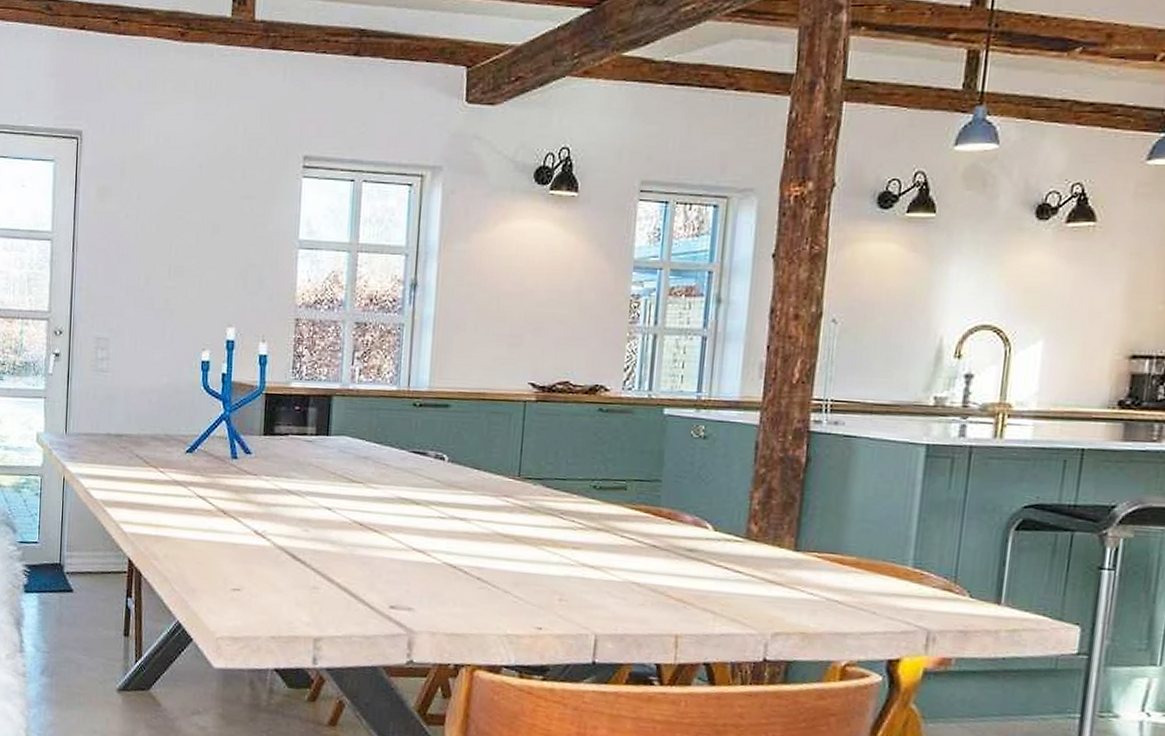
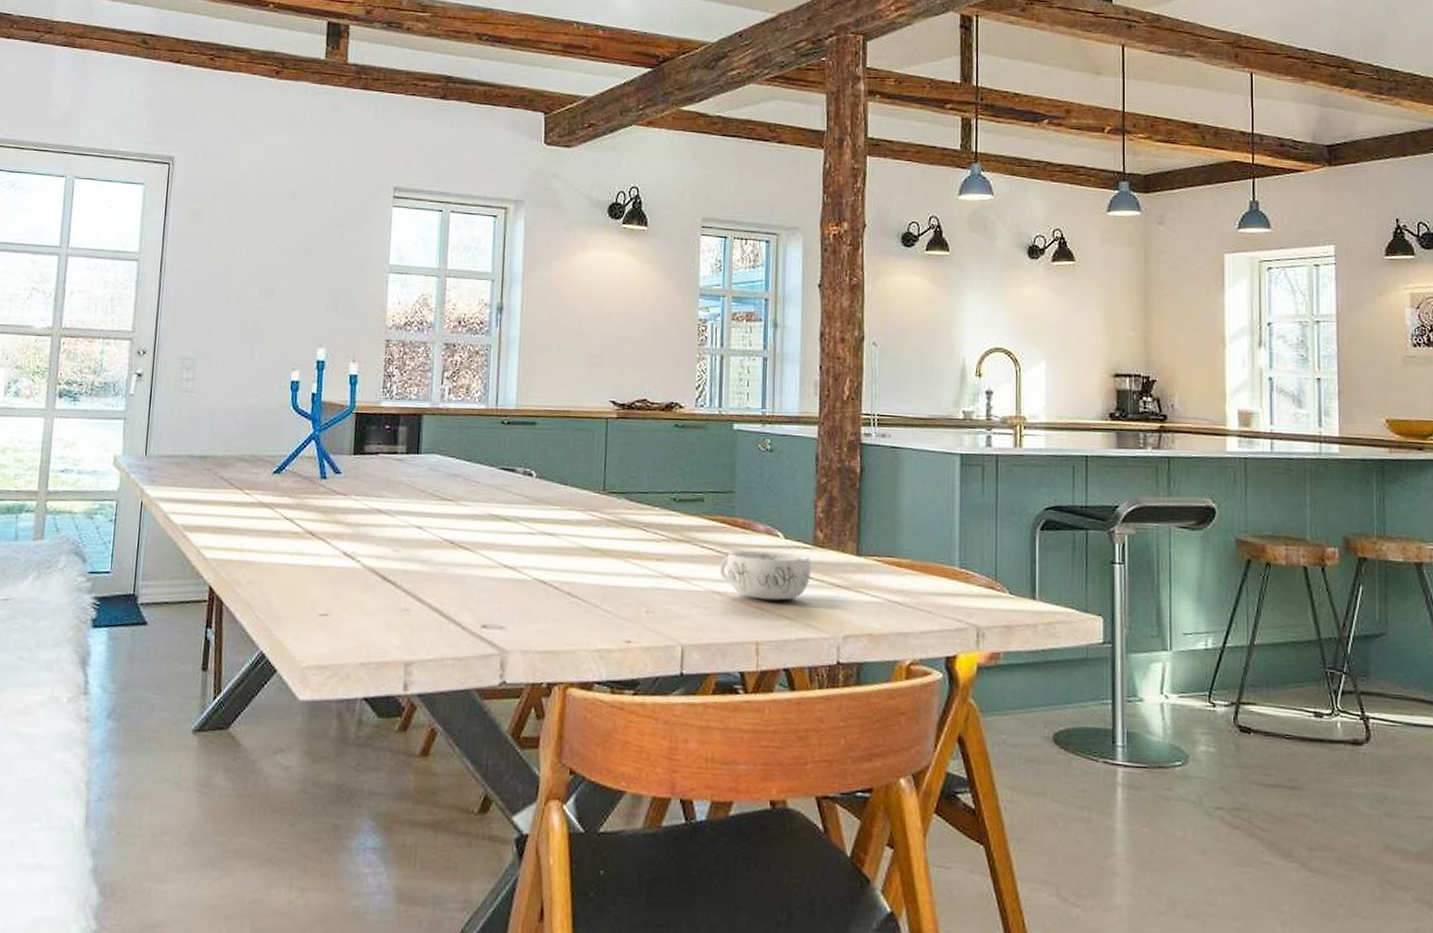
decorative bowl: none [639,541,742,594] -> present [719,550,812,601]

